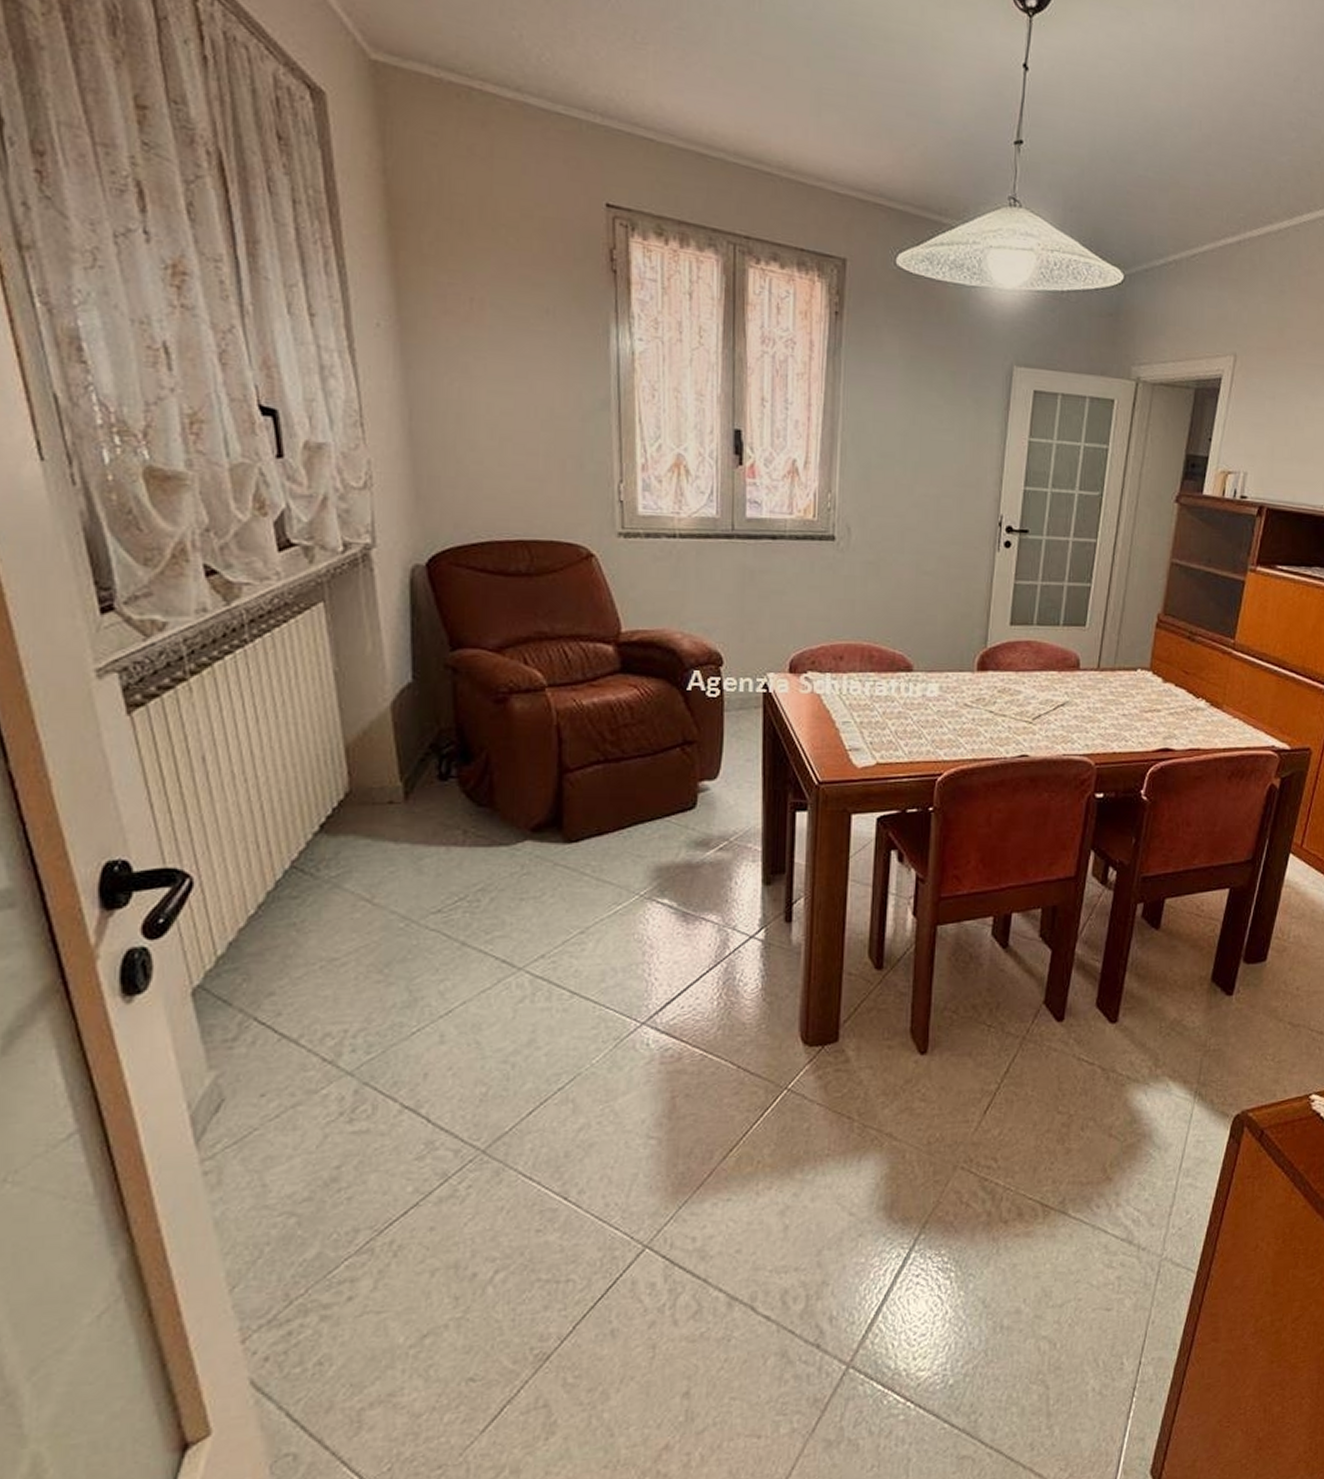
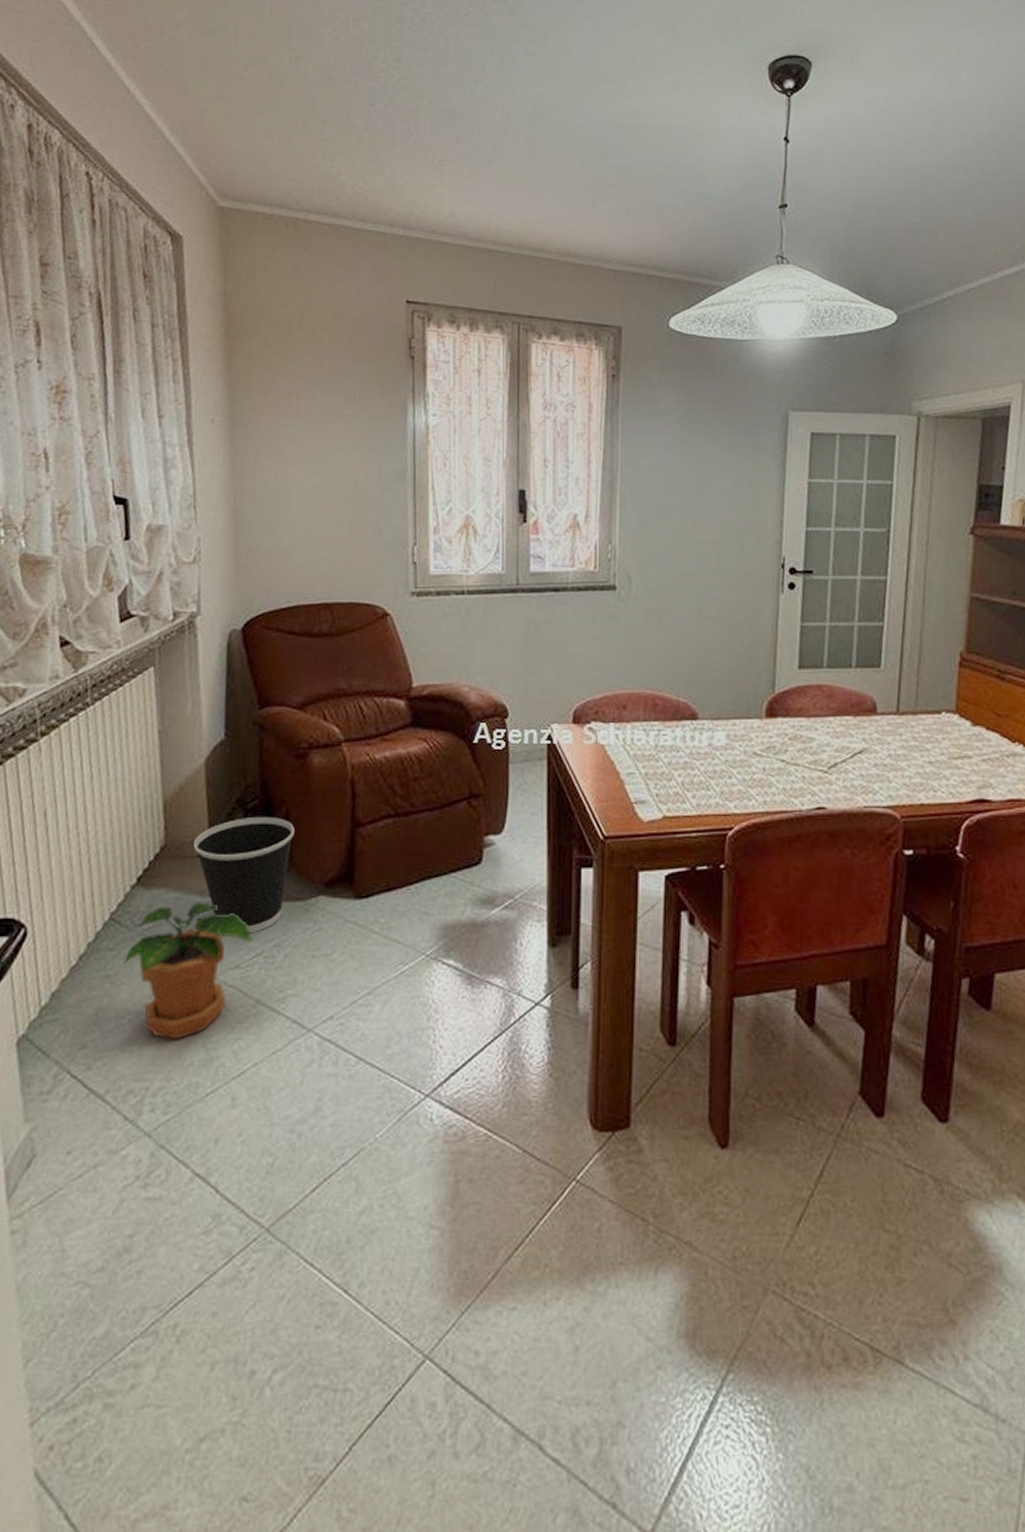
potted plant: none [309,848,456,984] -> present [122,902,253,1040]
wastebasket: none [383,762,496,879] -> present [194,816,295,934]

